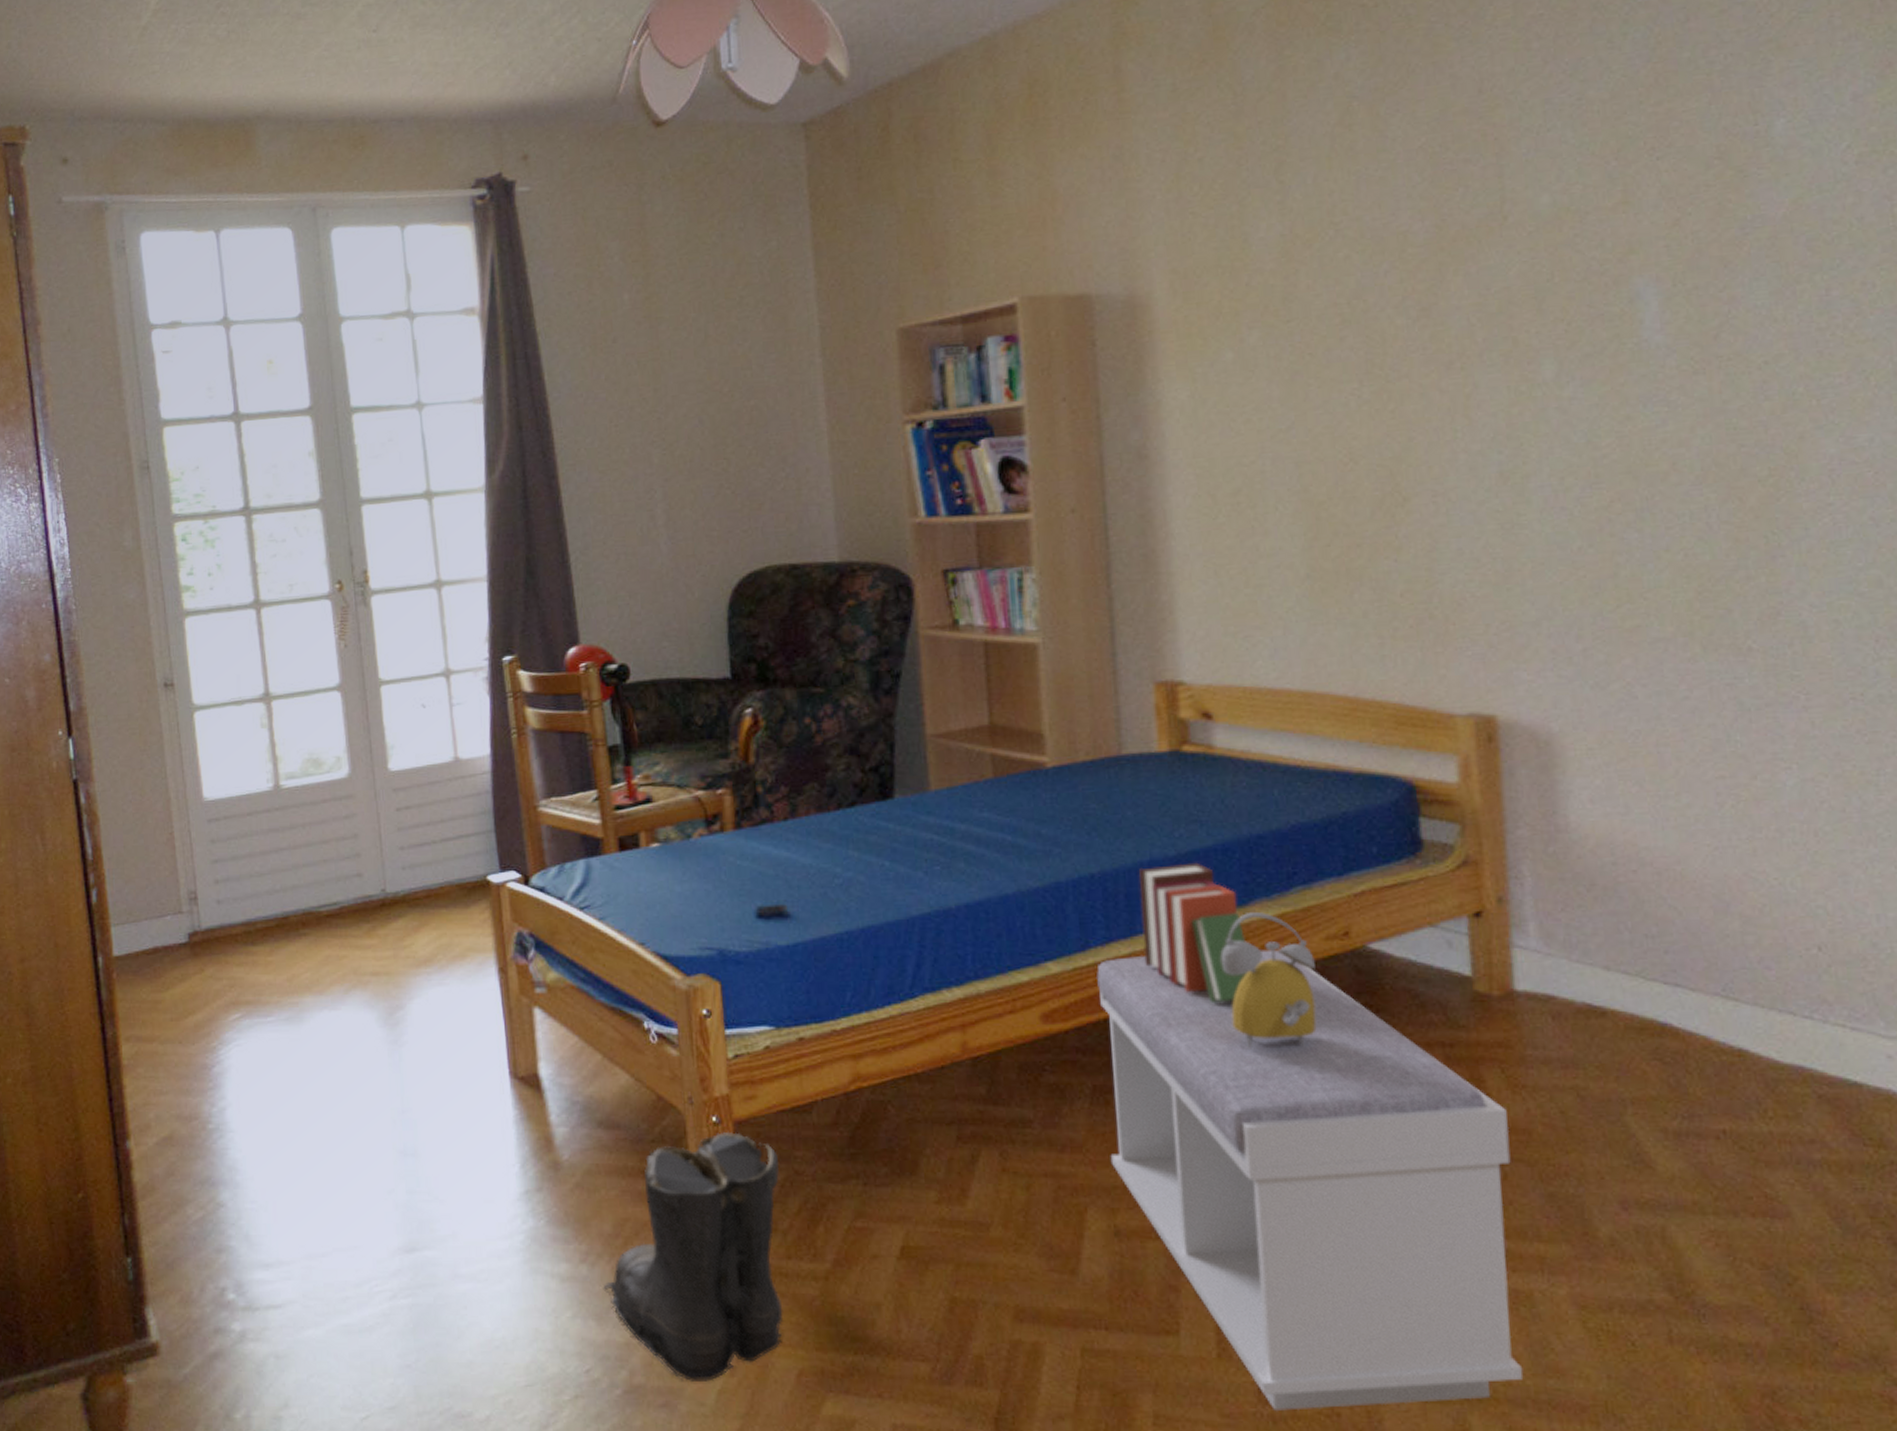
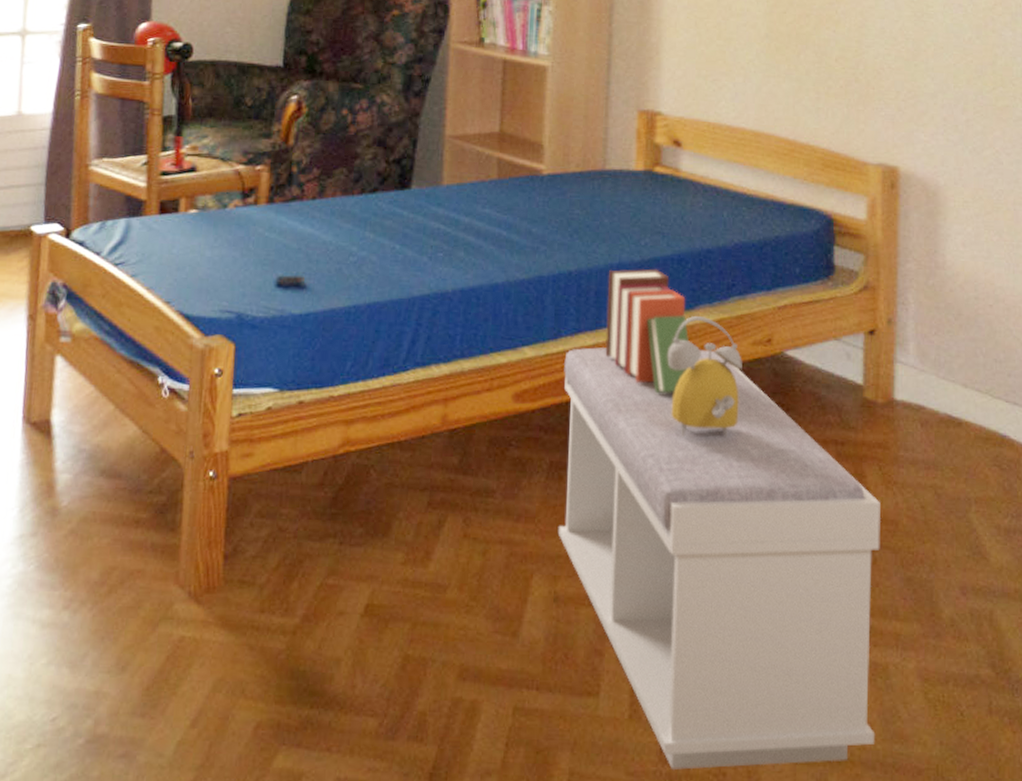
boots: present [603,1131,783,1381] -> none [81,486,265,732]

